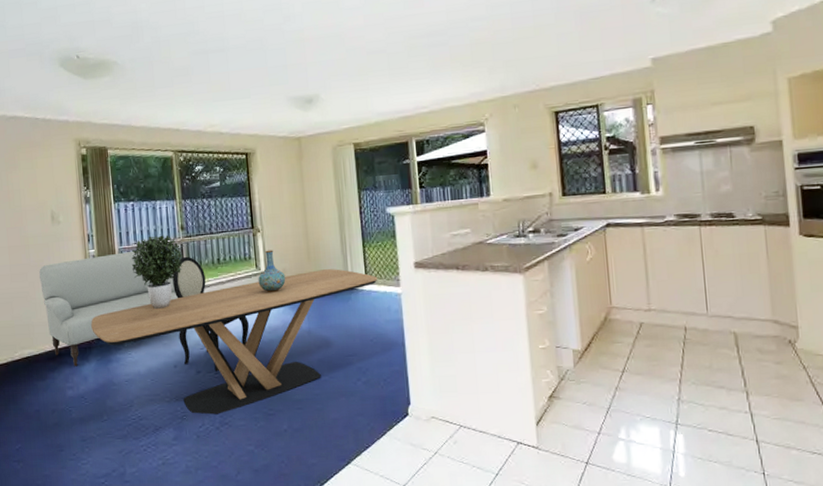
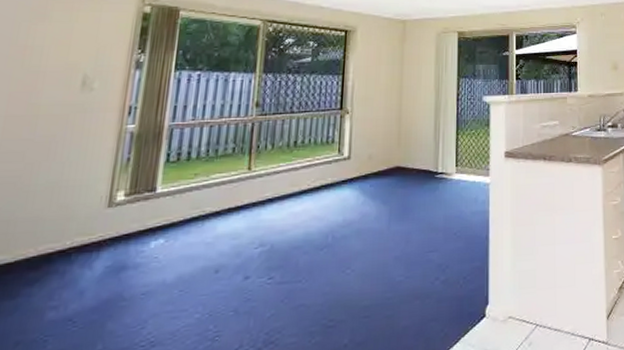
sofa: present [39,249,178,367] -> none [38,127,237,278]
dining table: present [91,269,378,415] -> none [107,156,468,333]
potted plant: present [131,235,184,309] -> none [182,111,253,199]
dining chair: present [172,257,249,372] -> none [228,138,320,277]
vase: present [258,250,286,293] -> none [338,133,371,181]

